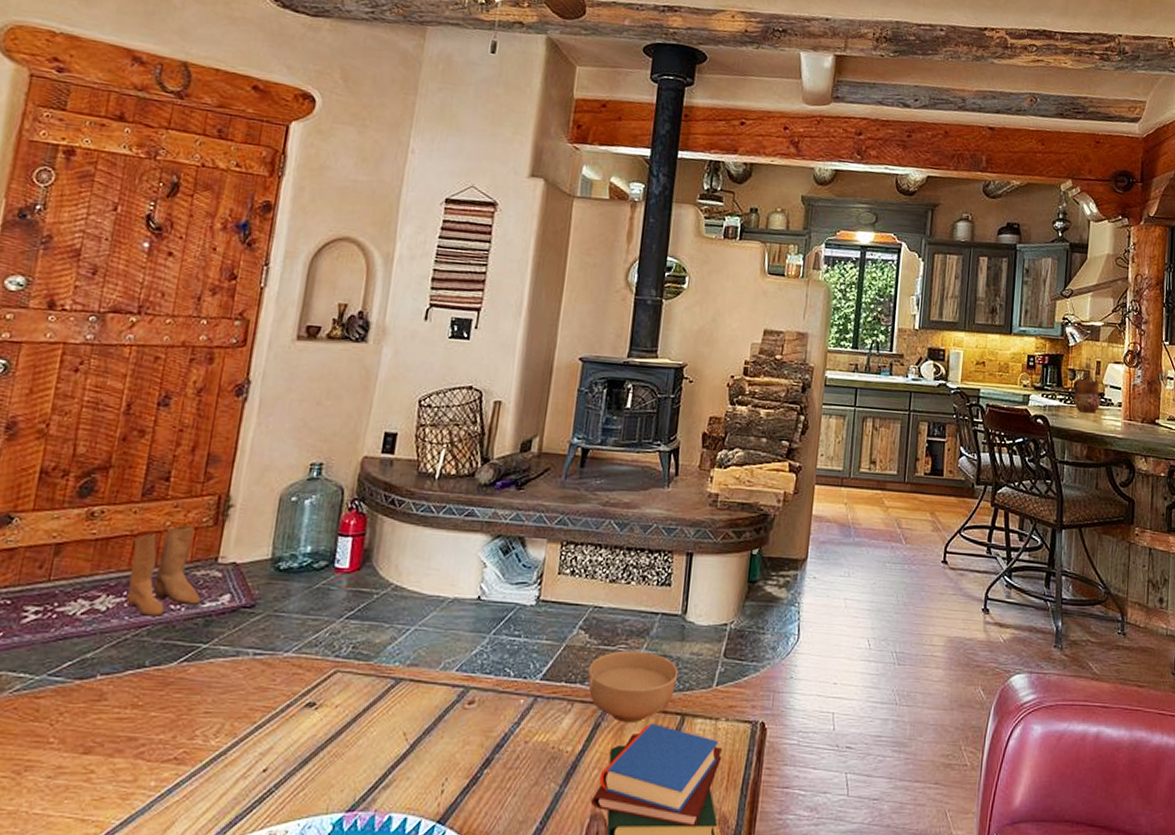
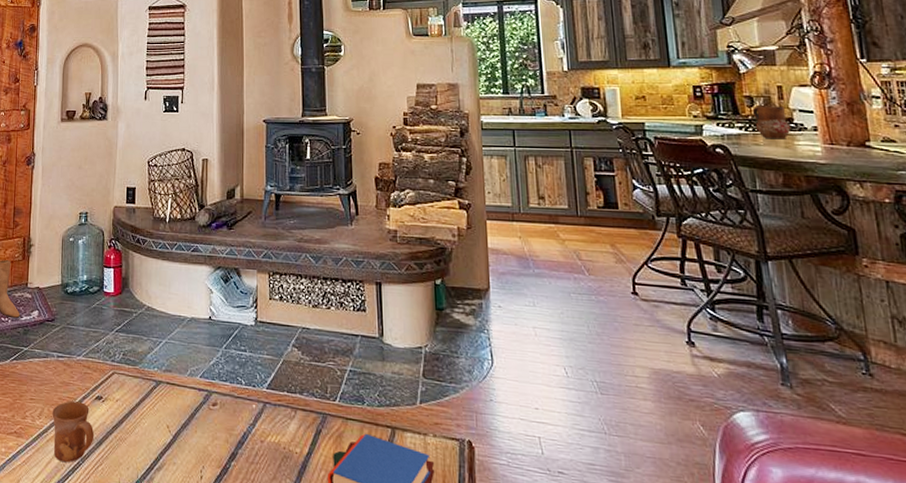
mug: none [233,711,299,790] -> present [52,401,95,462]
bowl: present [588,650,679,724] -> none [305,367,384,433]

